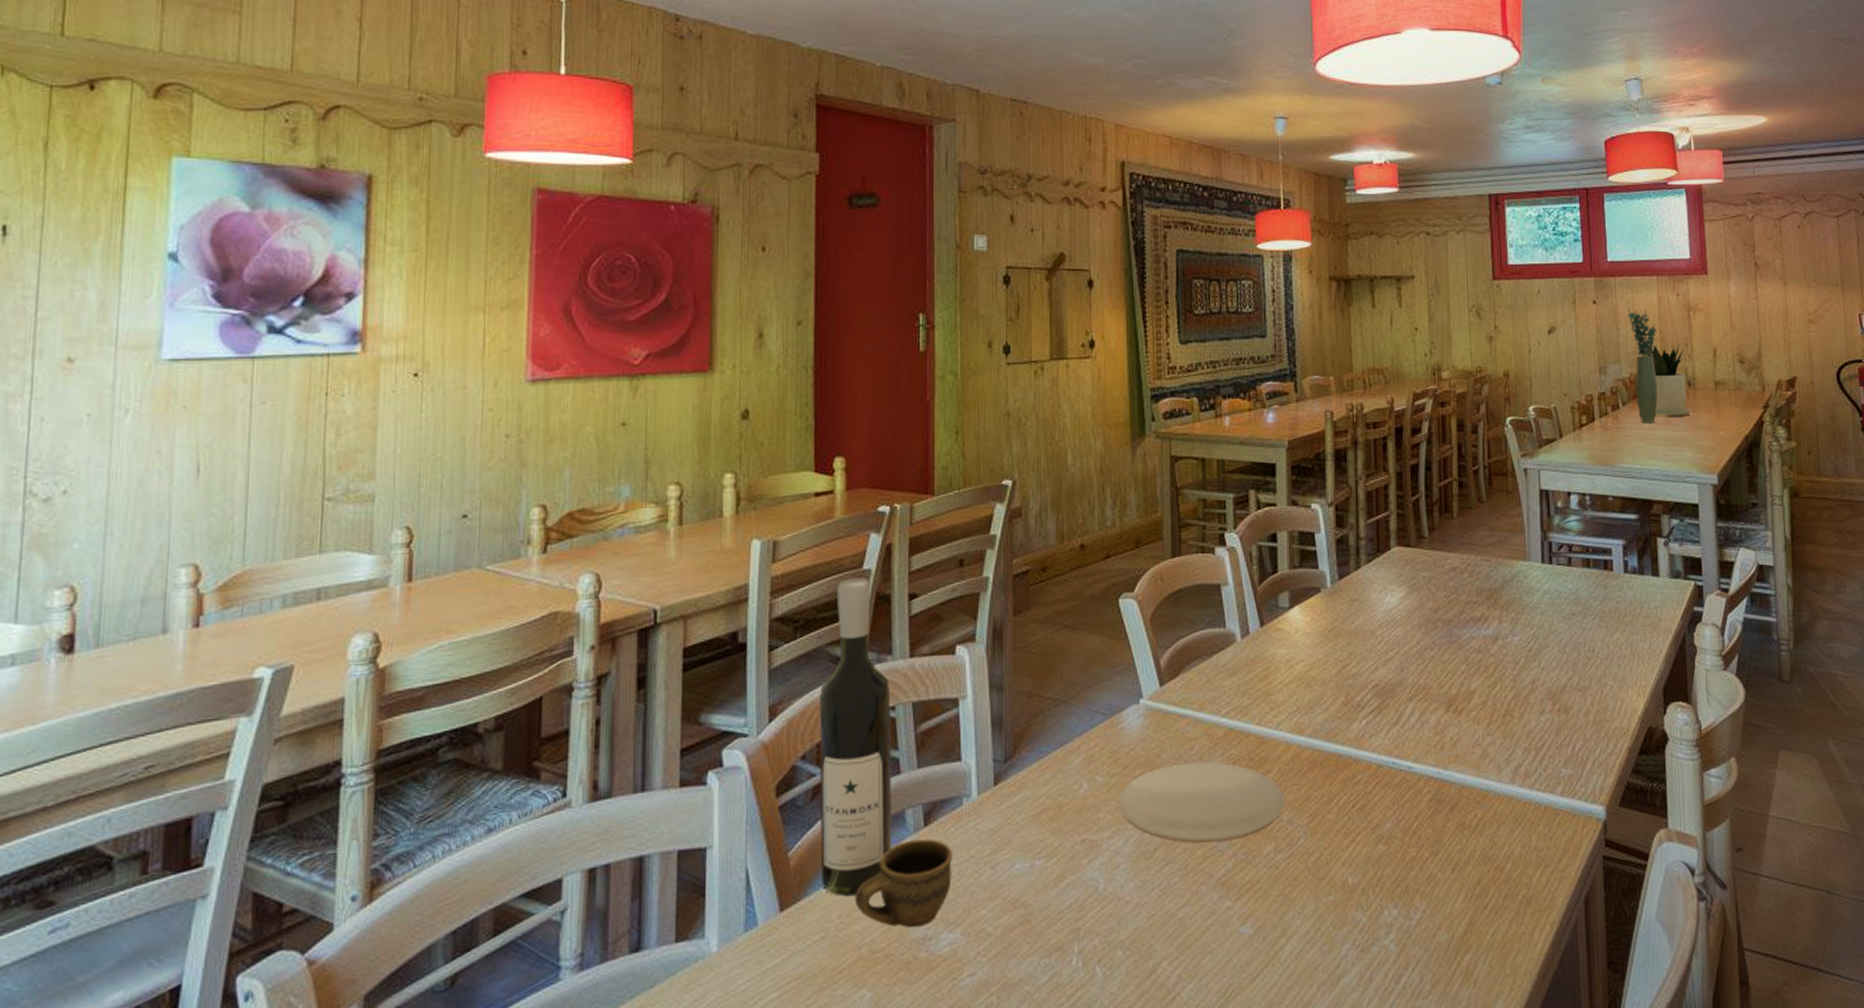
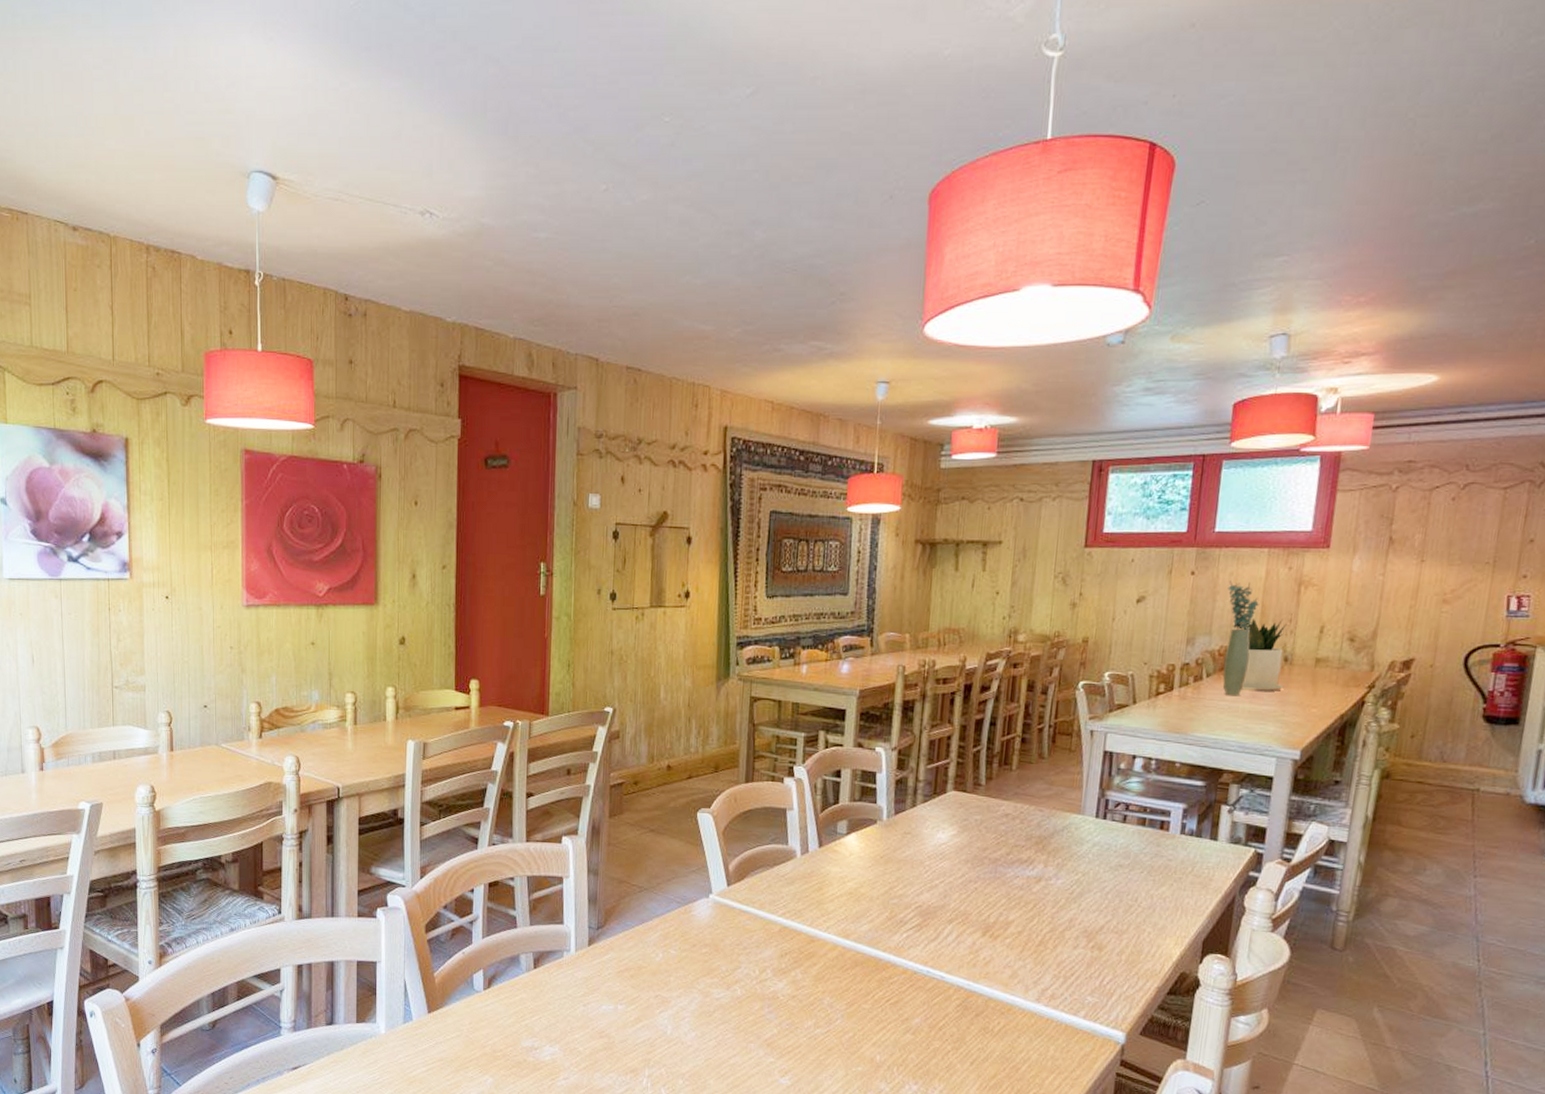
bottle: present [819,578,893,896] -> none [457,776,511,1010]
cup: present [854,838,953,927] -> none [481,977,555,1039]
plate: present [1119,761,1285,844] -> none [687,948,828,1013]

